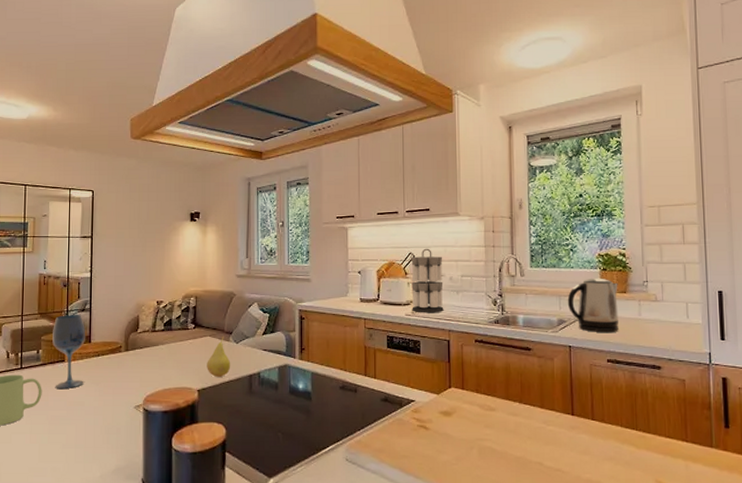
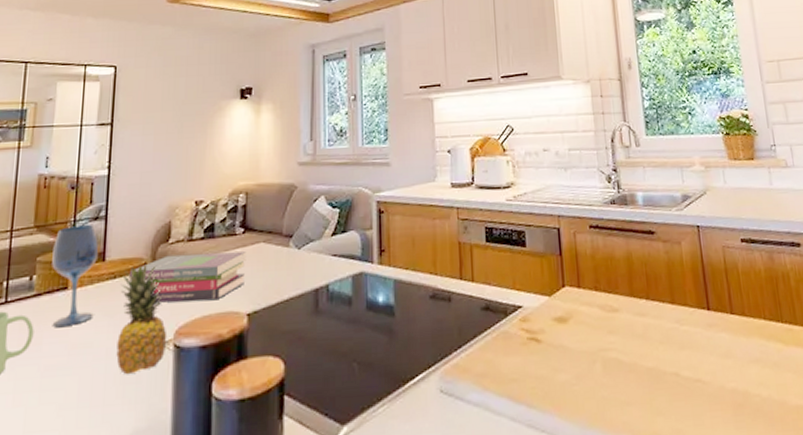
fruit: none [102,347,138,428] -> present [116,264,167,375]
books: none [110,341,196,378] -> present [130,251,246,303]
fruit: present [207,335,231,377] -> none [259,240,291,295]
spice rack: present [411,248,444,313] -> none [509,119,551,197]
kettle: present [567,278,619,332] -> none [690,144,750,208]

